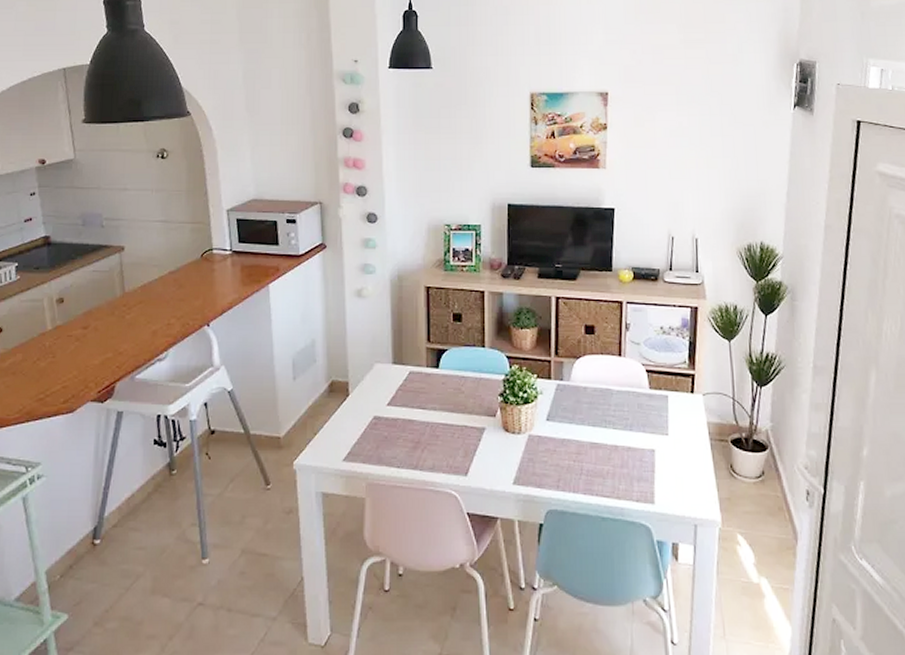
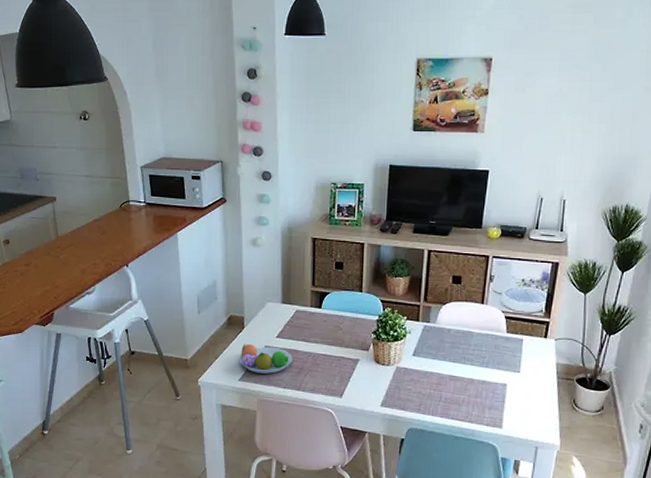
fruit bowl: none [342,414,407,450] -> present [238,343,292,374]

